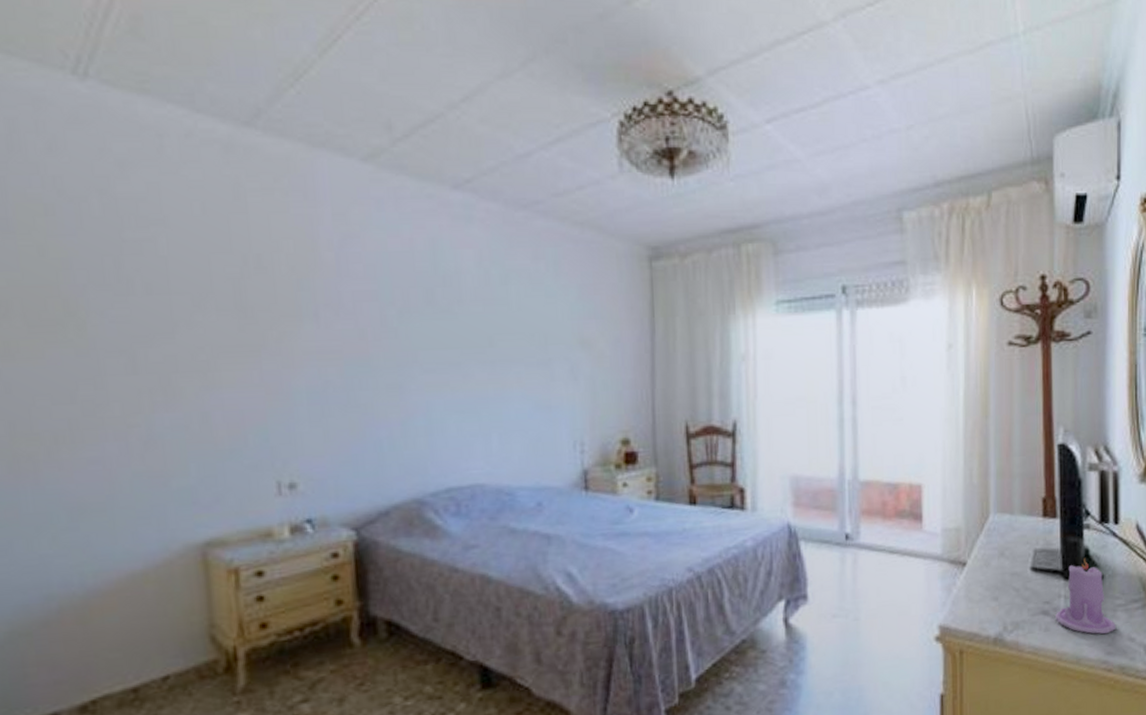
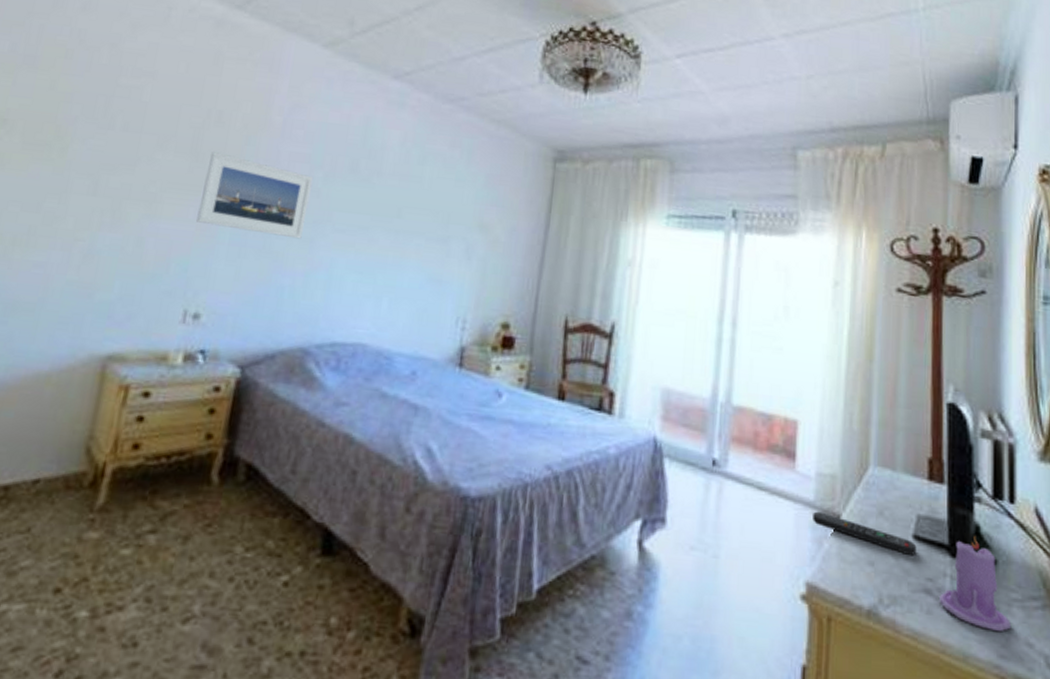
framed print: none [260,304,389,387] -> present [196,152,314,239]
remote control: none [941,562,1035,586] -> present [813,511,917,556]

